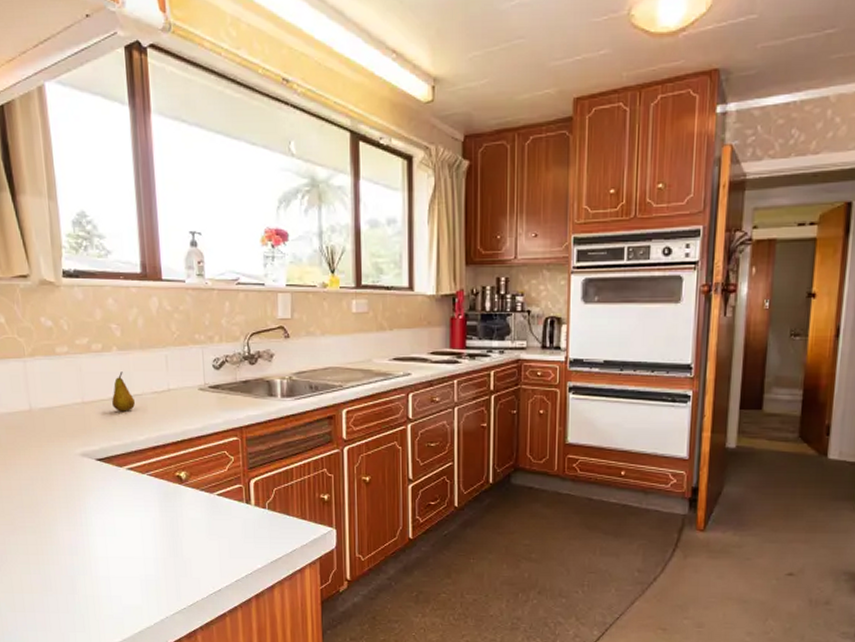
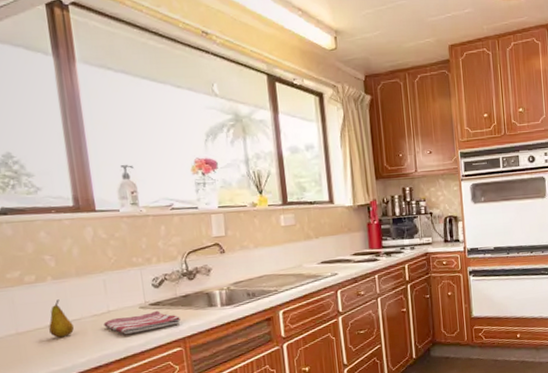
dish towel: none [163,394,239,416] -> present [103,310,180,334]

